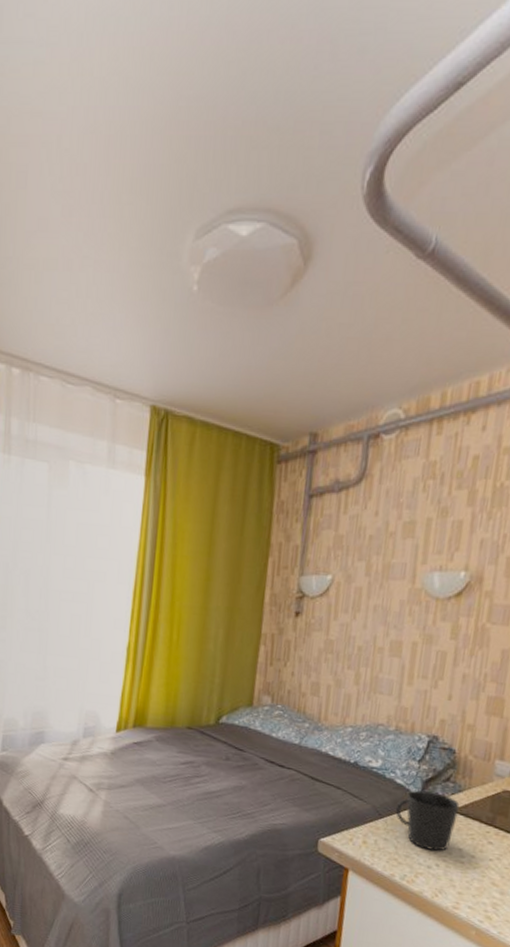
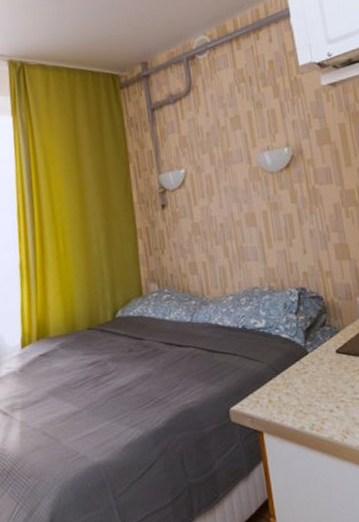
cup: present [395,790,460,851] -> none [287,338,342,394]

